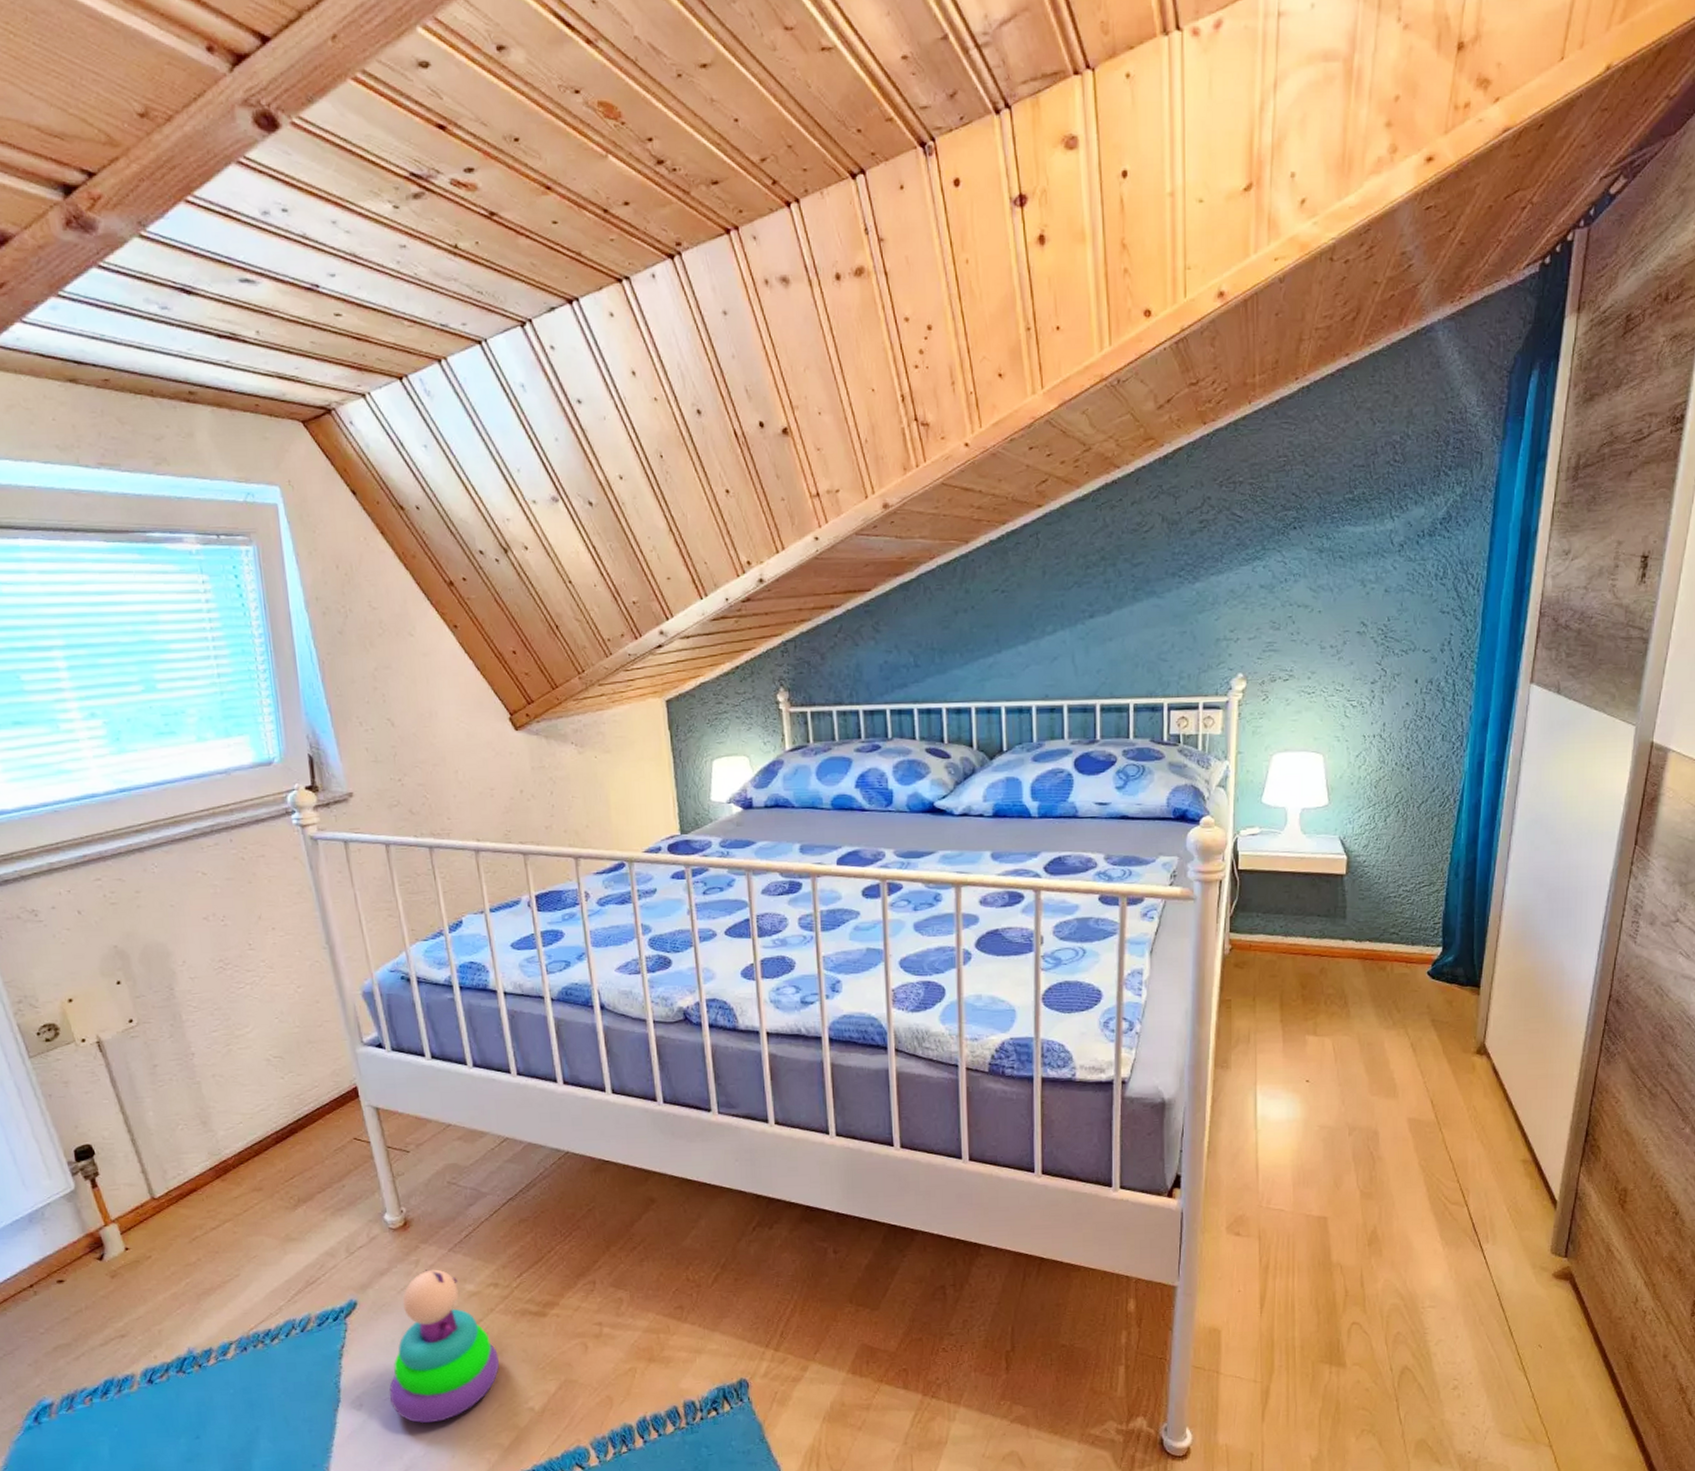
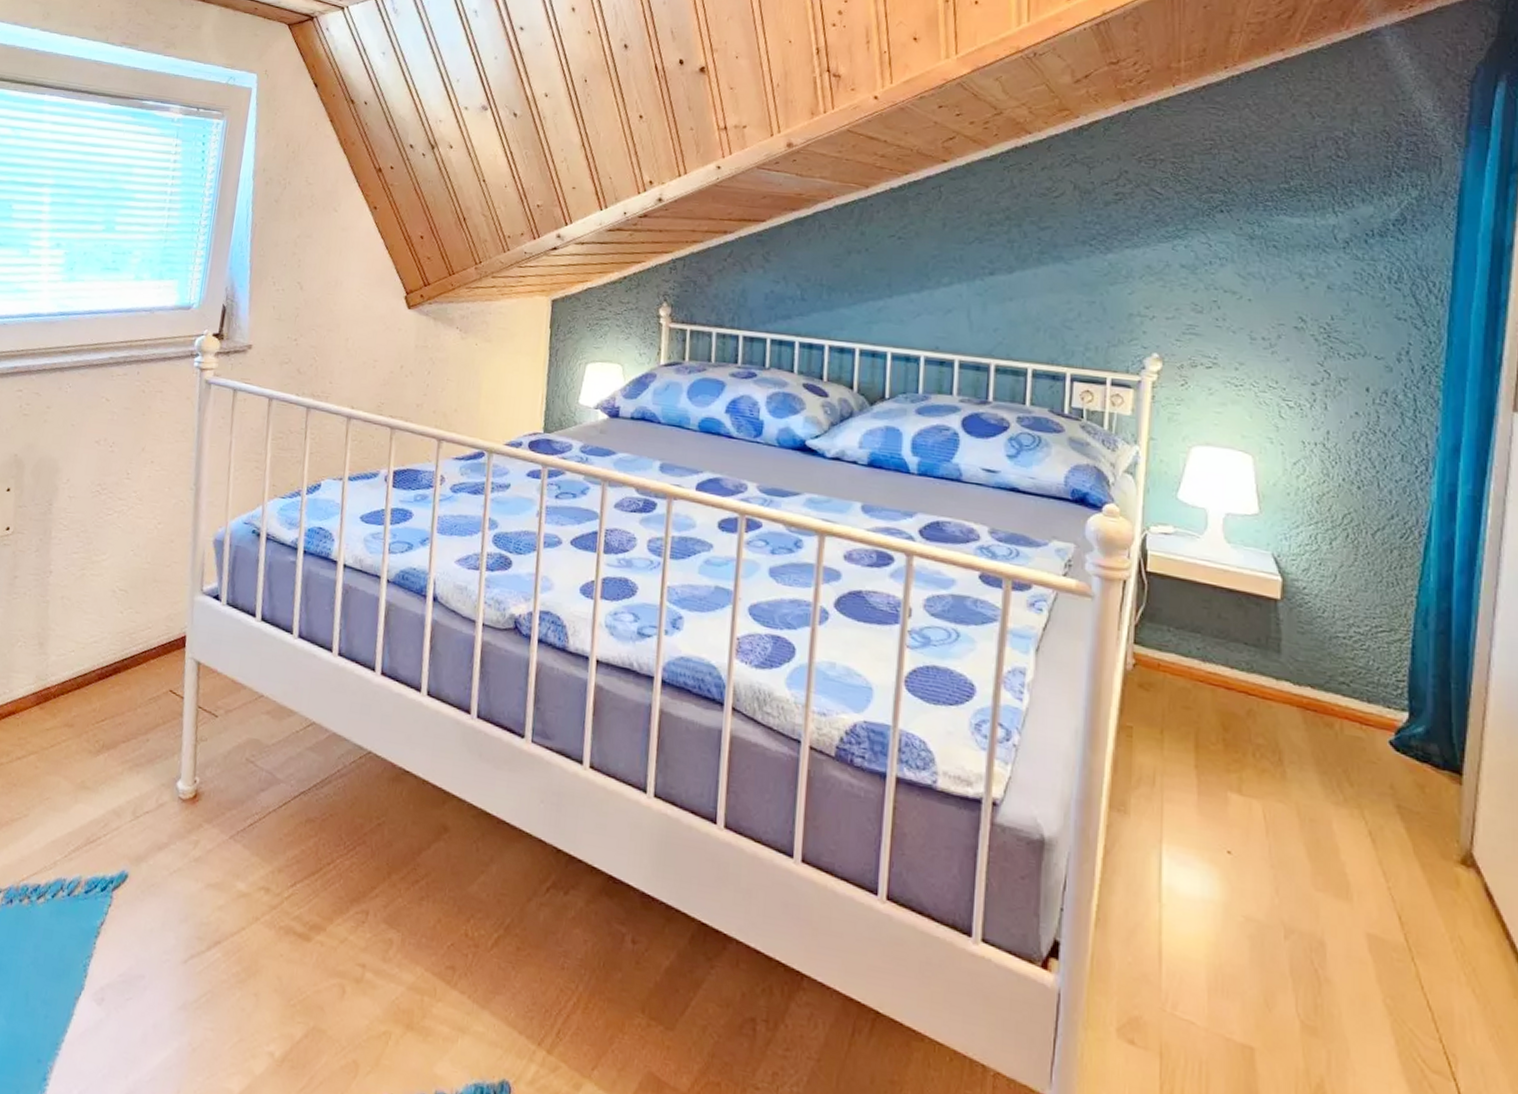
stacking toy: present [389,1269,499,1424] -> none [131,854,252,1043]

